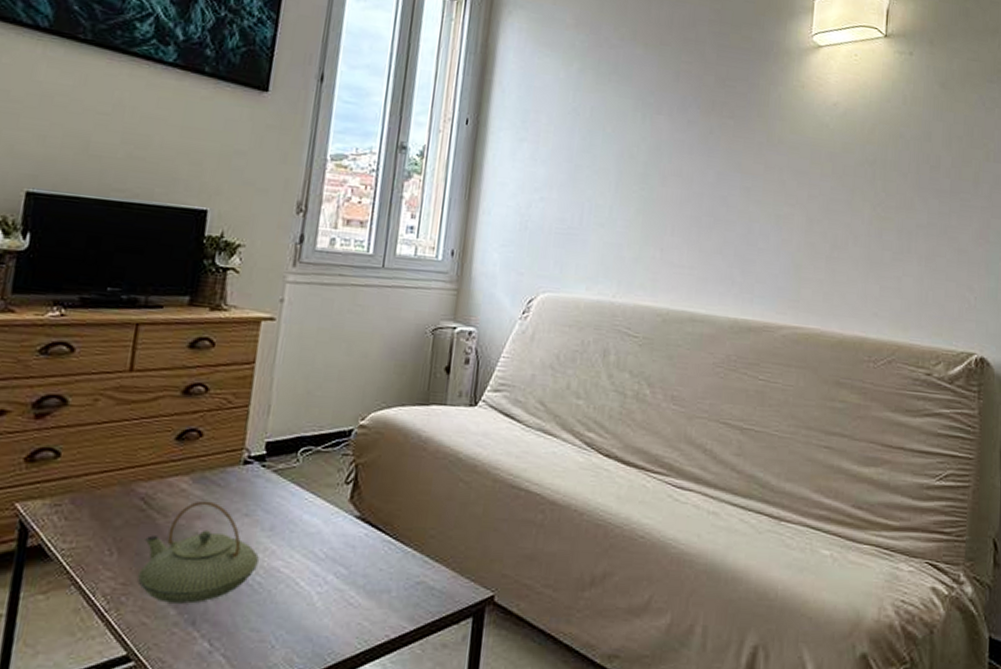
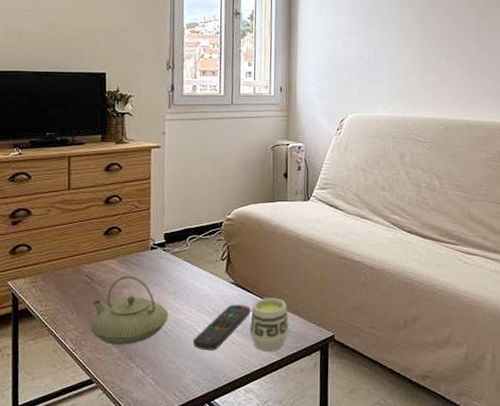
remote control: none [291,547,380,614] -> present [194,304,251,350]
cup: none [375,540,433,618] -> present [250,298,290,352]

